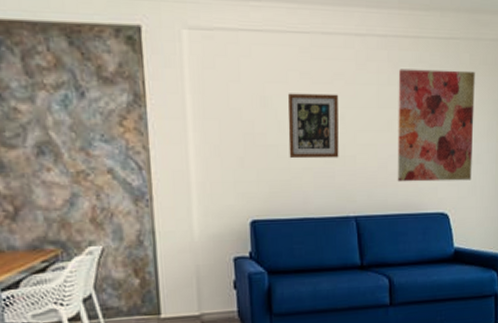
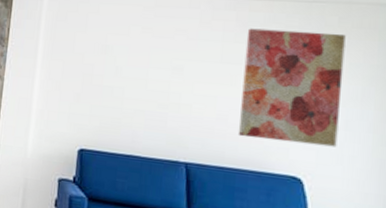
wall art: present [287,93,339,159] -> none [122,44,178,105]

